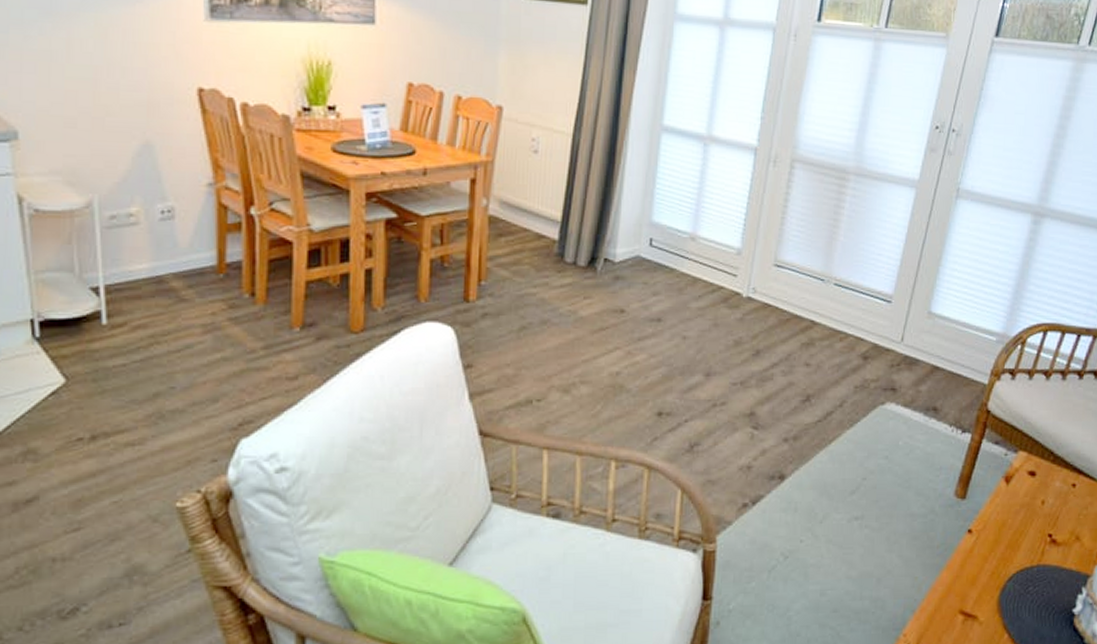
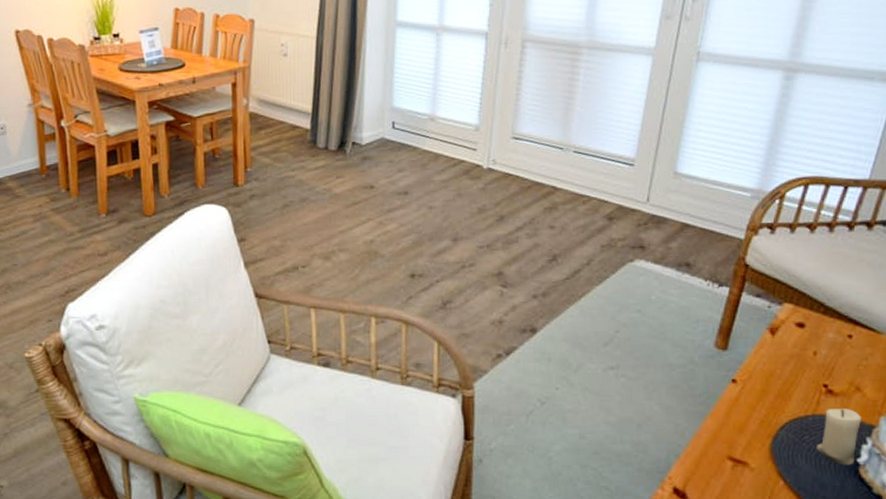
candle: none [1038,558,1080,616] -> present [816,409,862,466]

